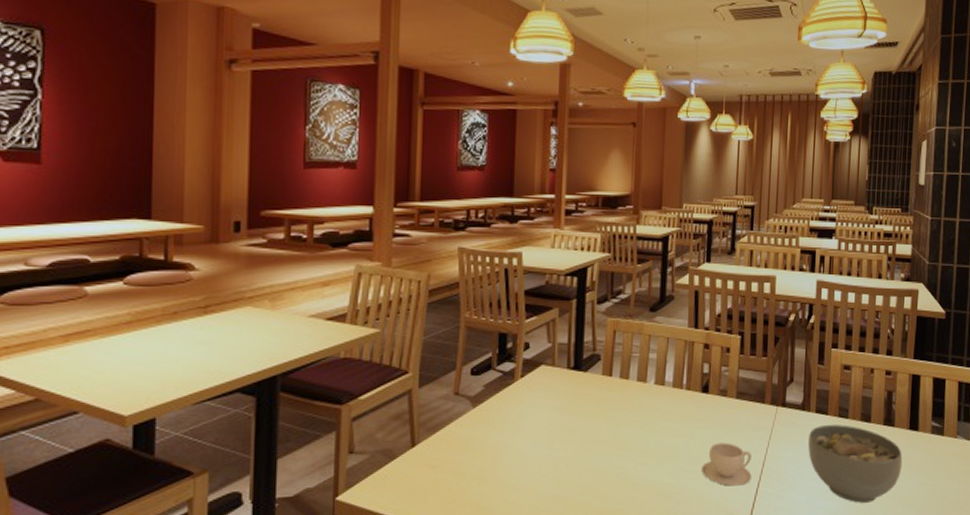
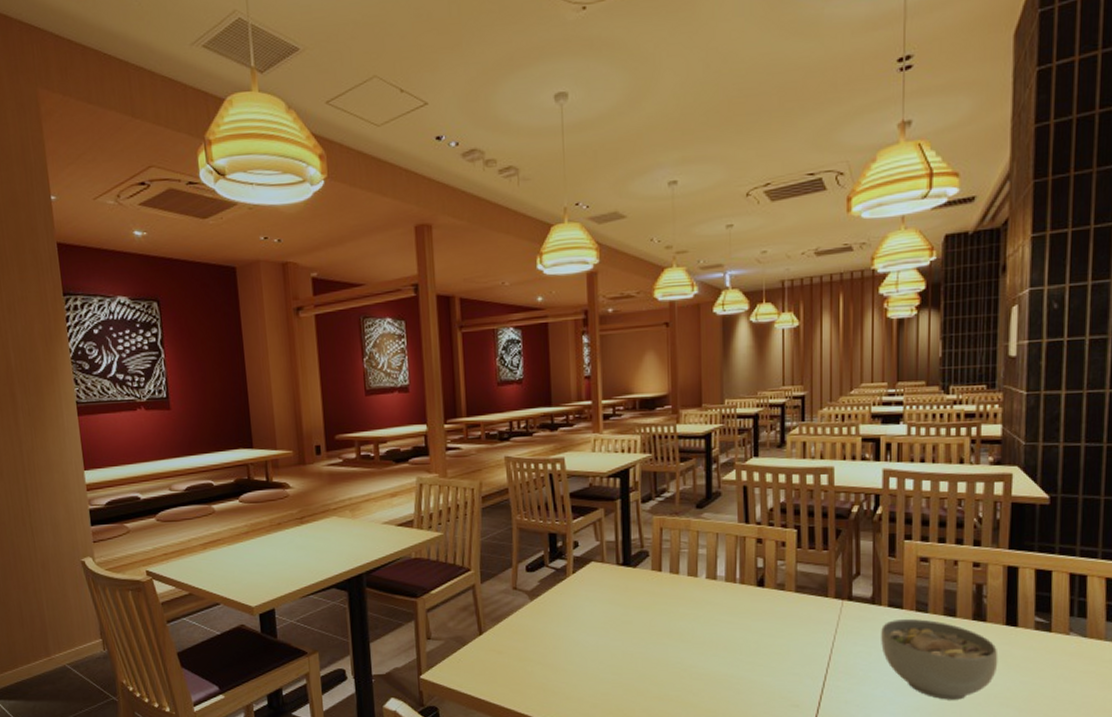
teacup: present [702,442,752,486] -> none [762,635,817,678]

